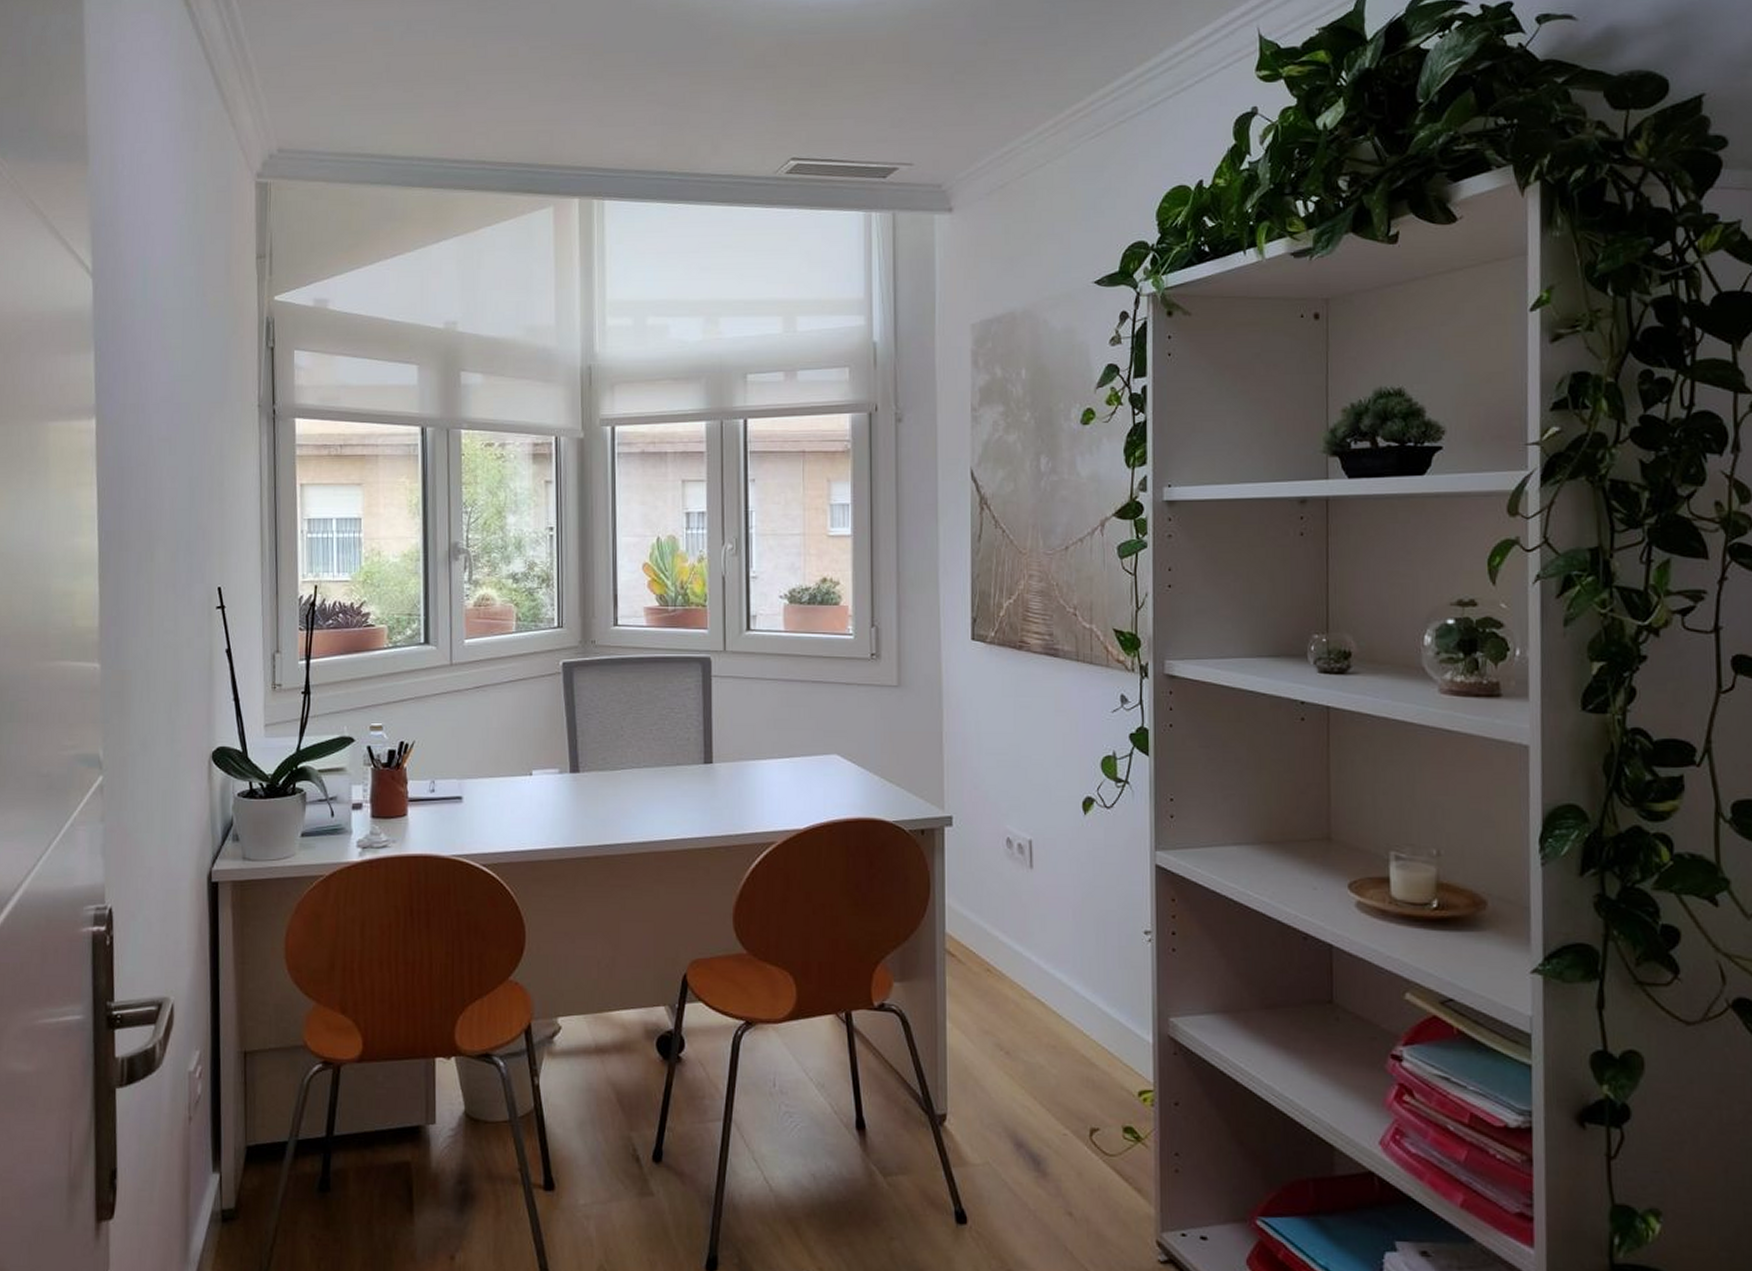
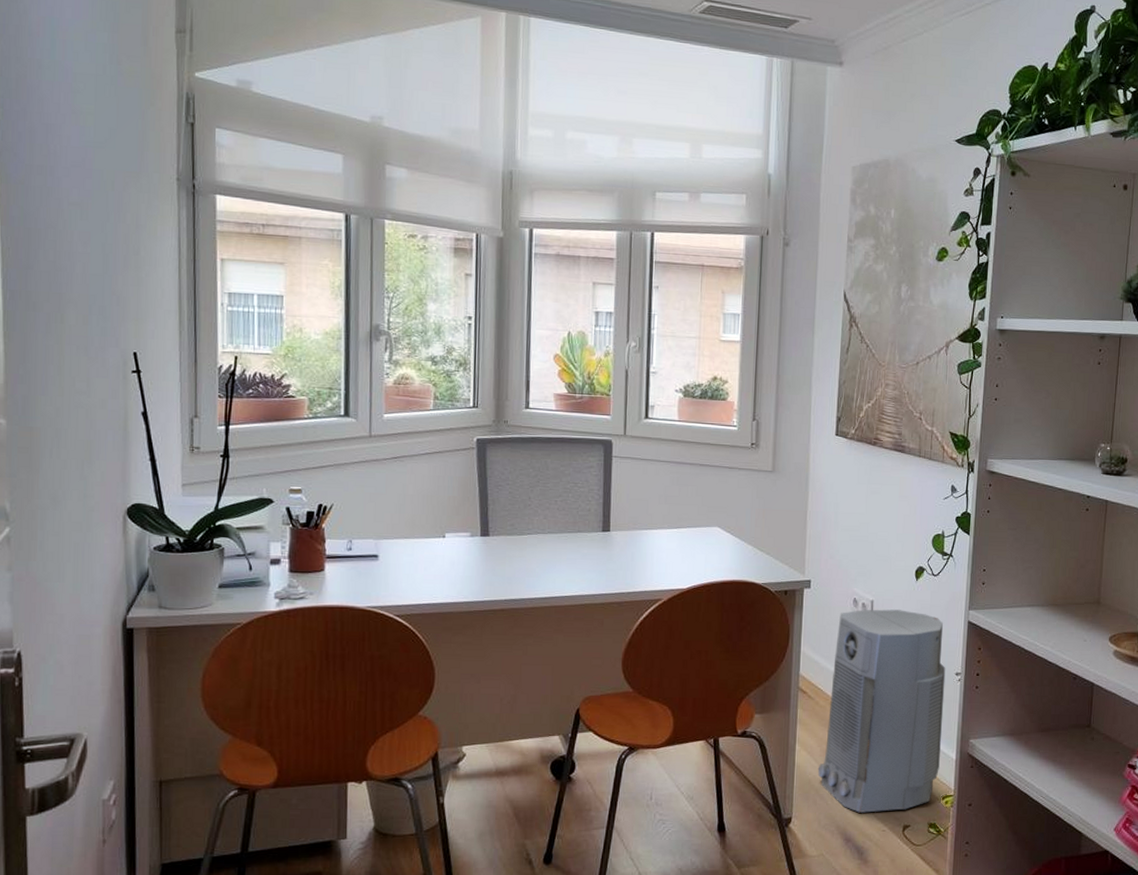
air purifier: none [975,851,1132,1111] -> present [817,609,946,813]

